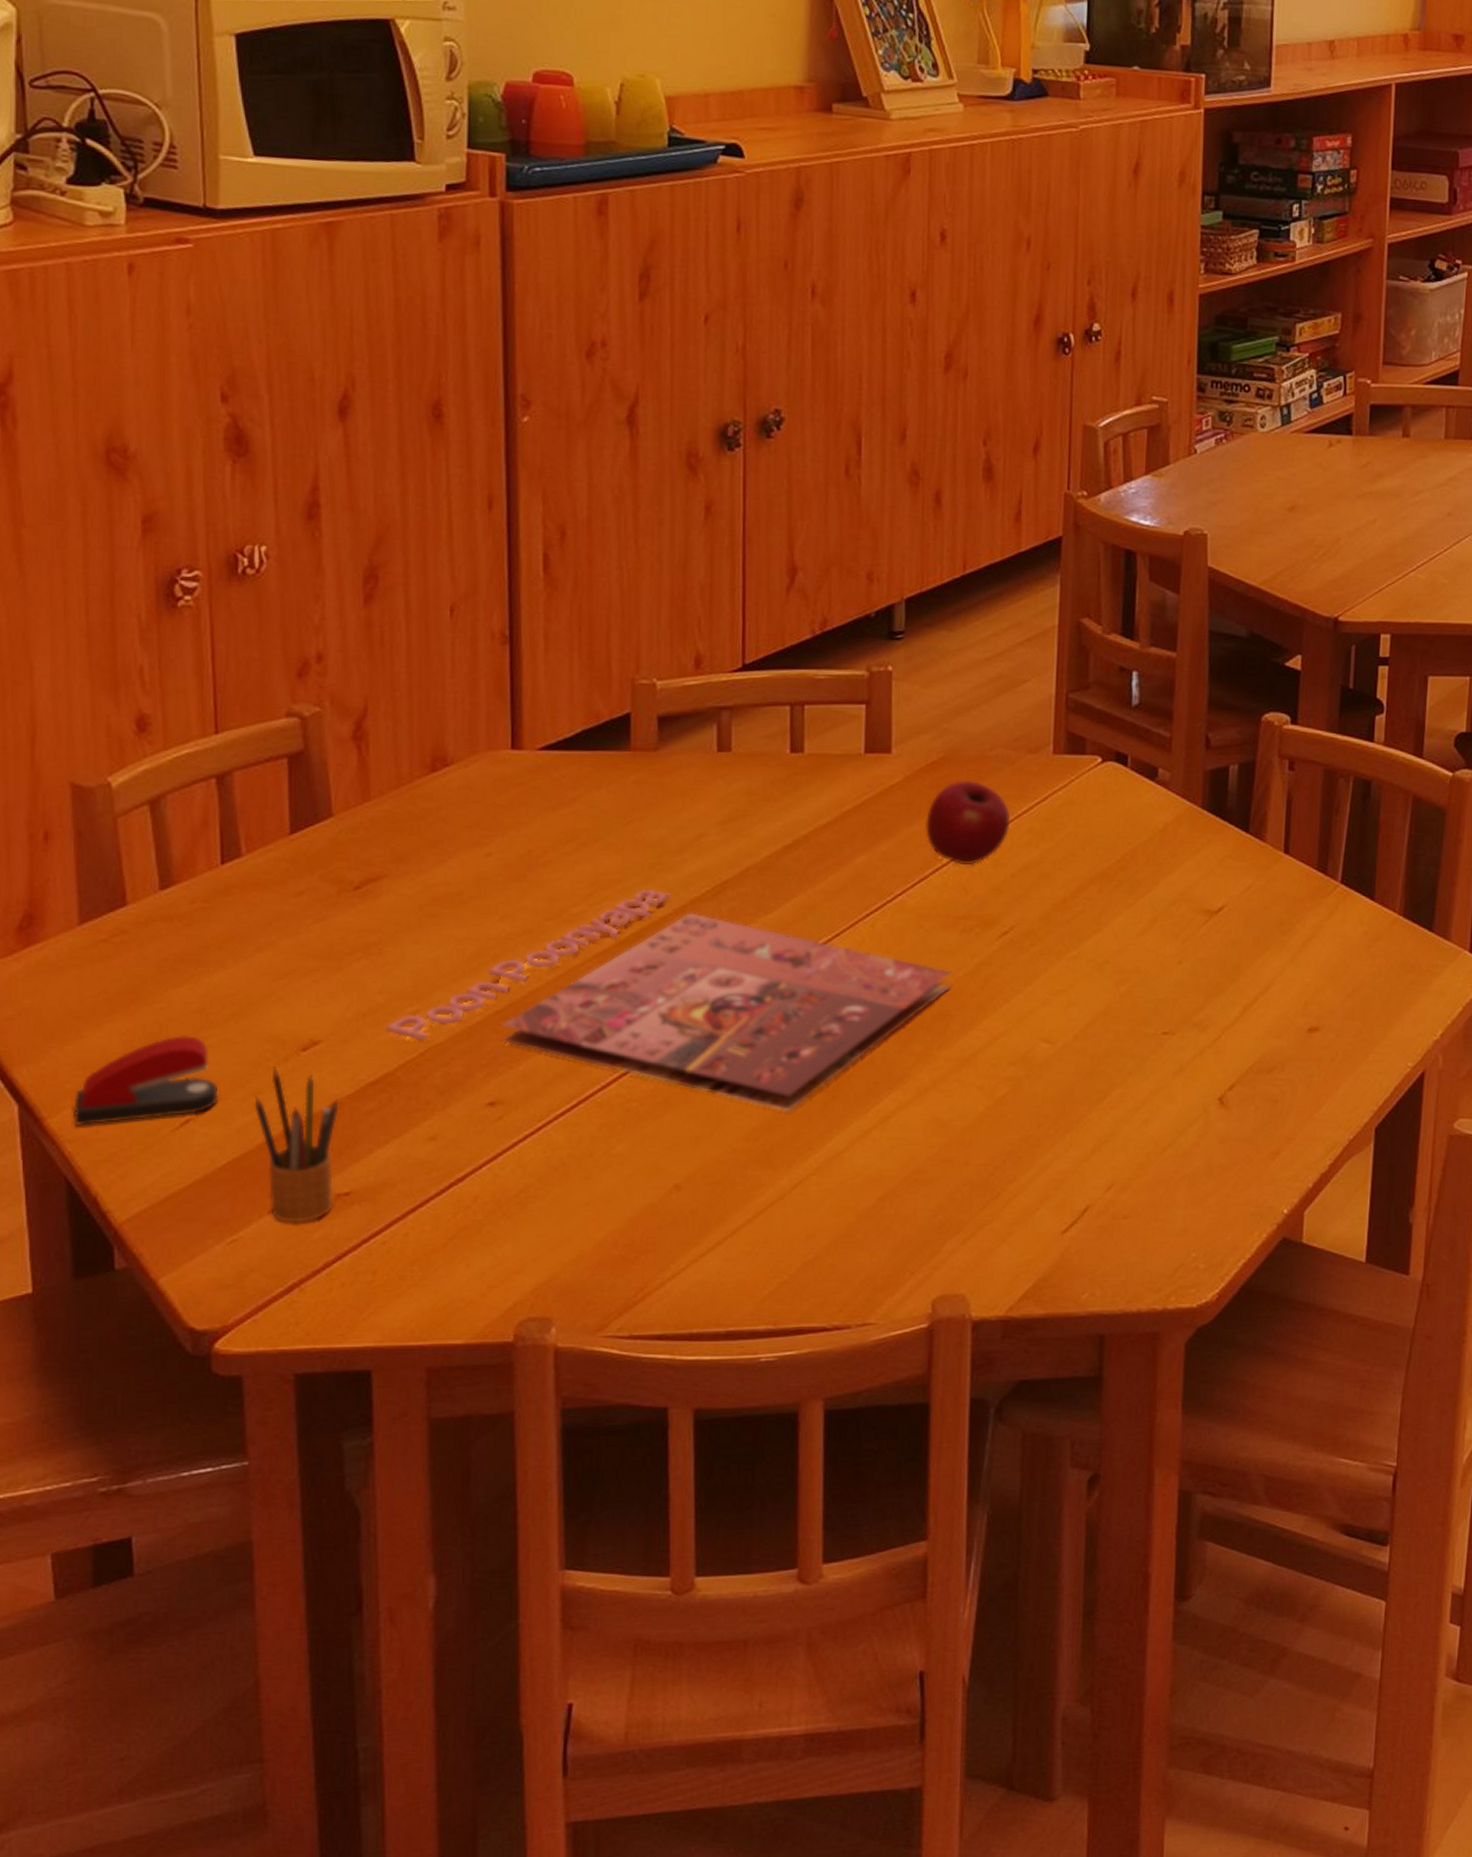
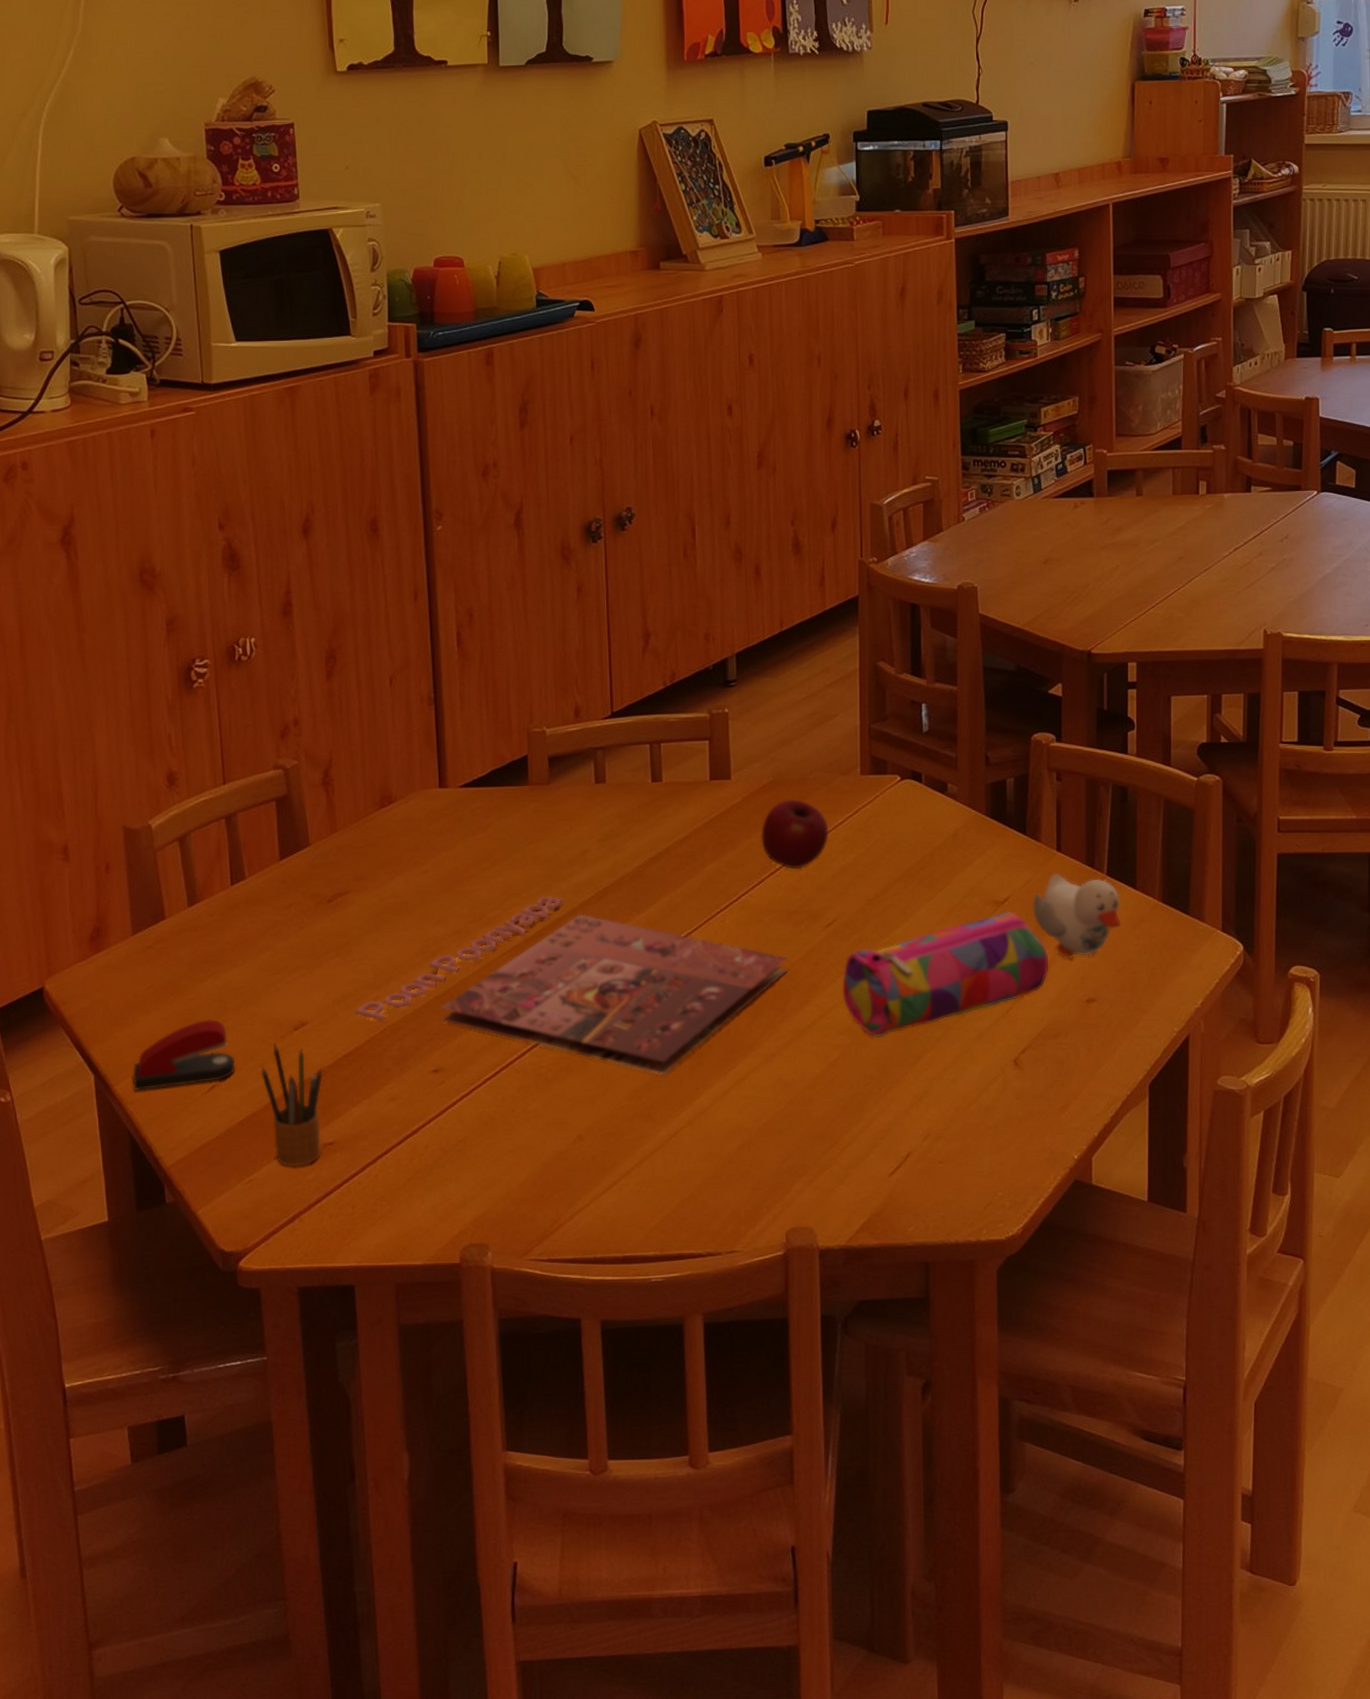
pencil case: none [1016,922,1268,1069] -> present [842,911,1049,1037]
toy duck: none [1252,879,1355,981] -> present [1033,873,1121,960]

